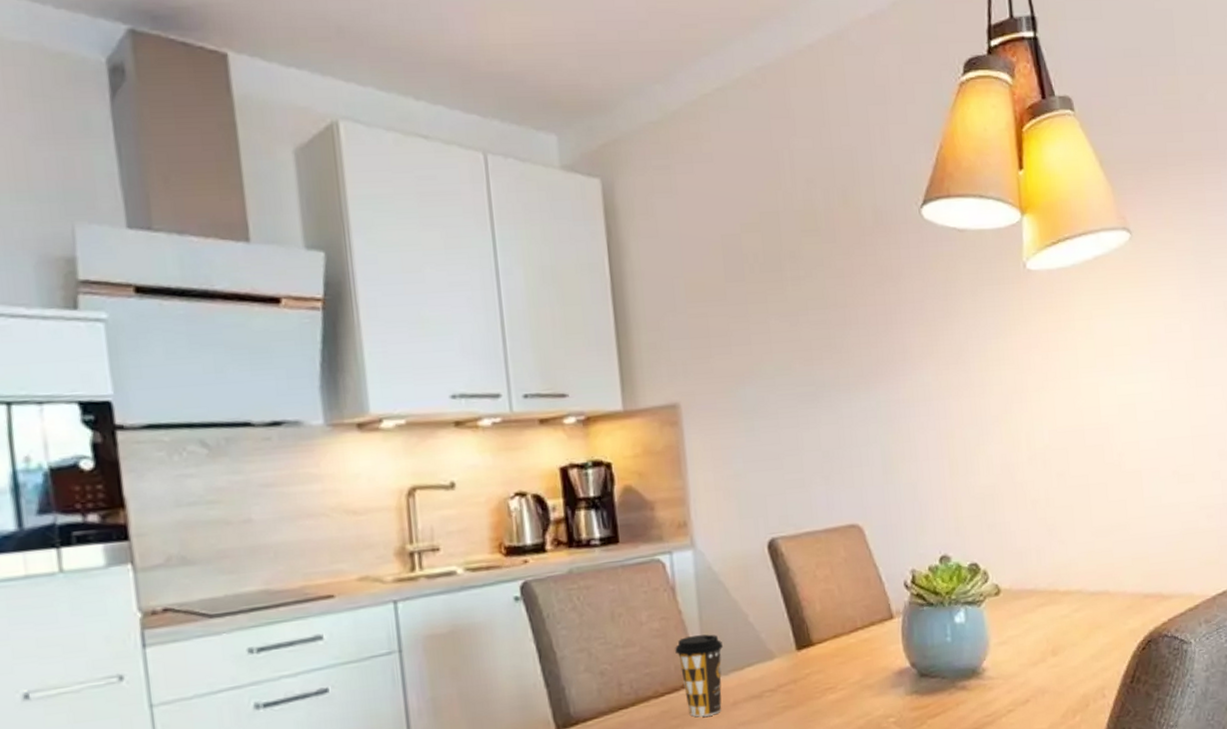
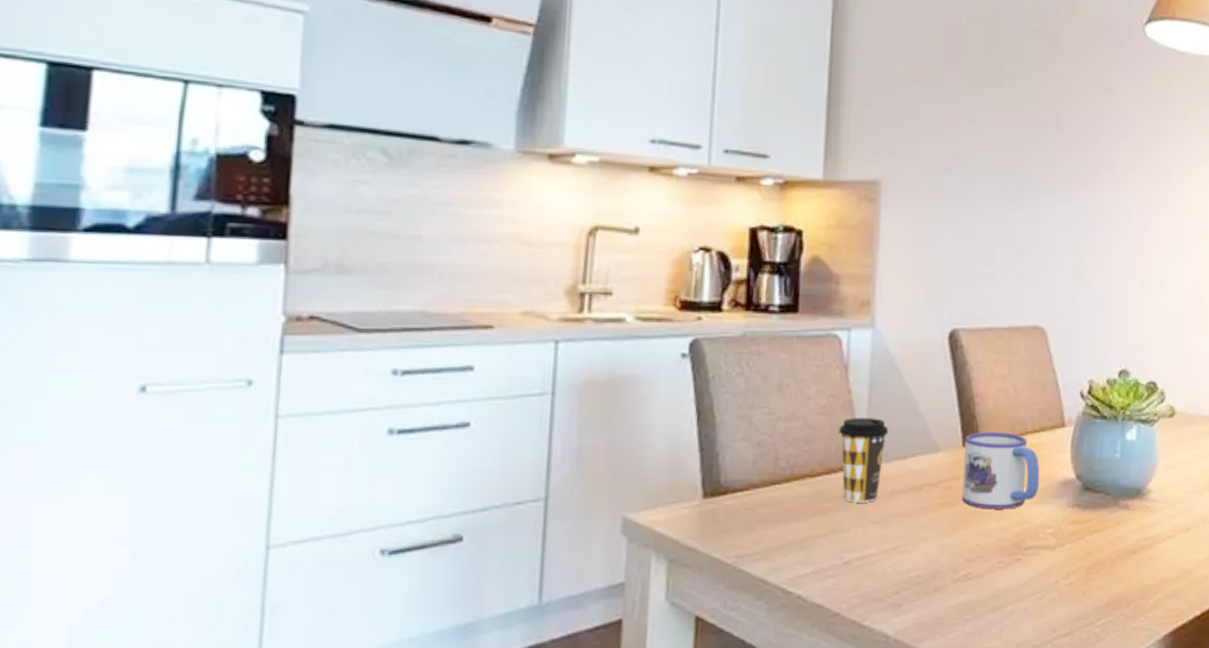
mug: none [798,631,876,707] -> present [962,432,1040,510]

